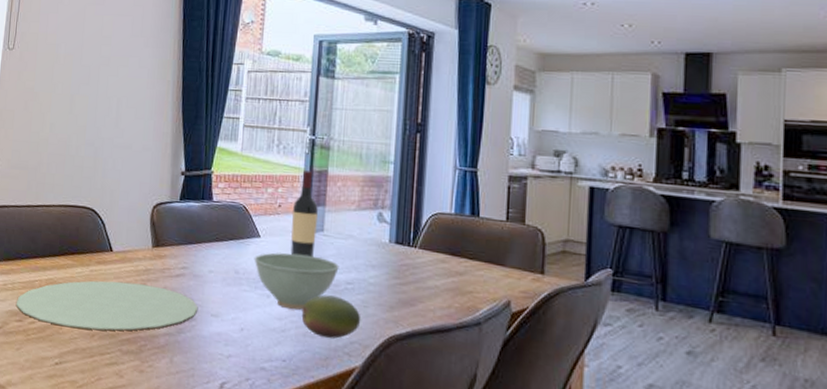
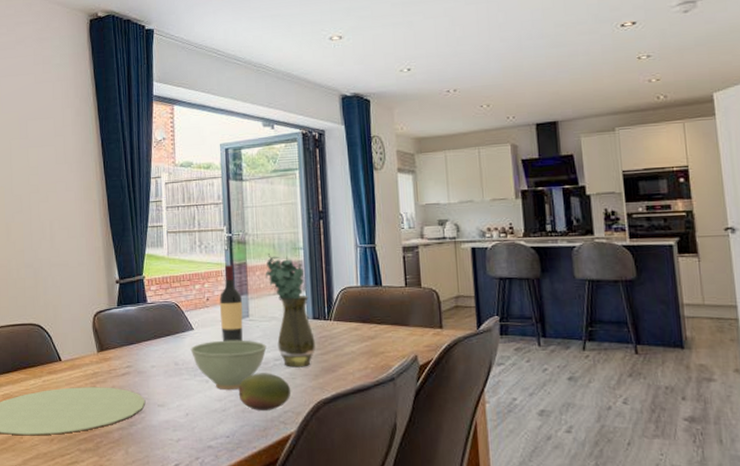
vase: none [347,164,395,296] -> present [265,254,315,368]

